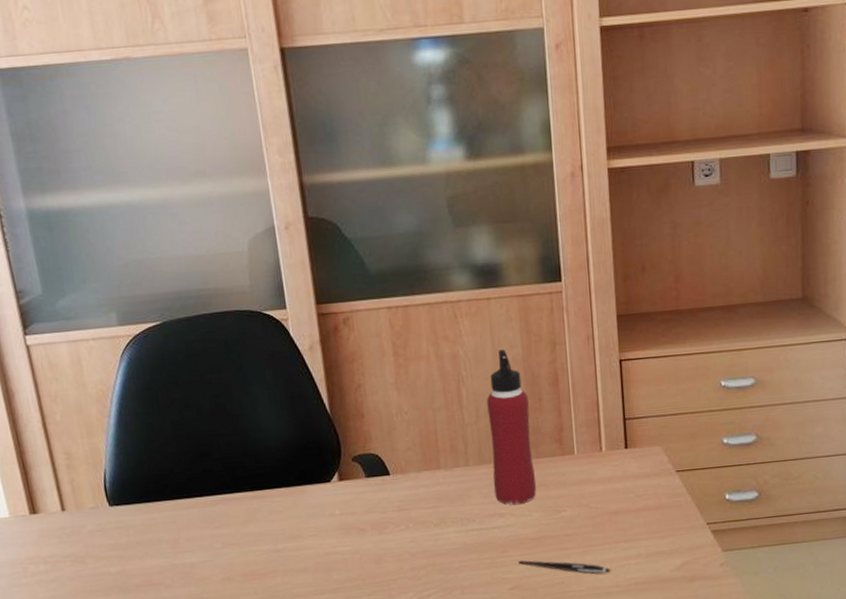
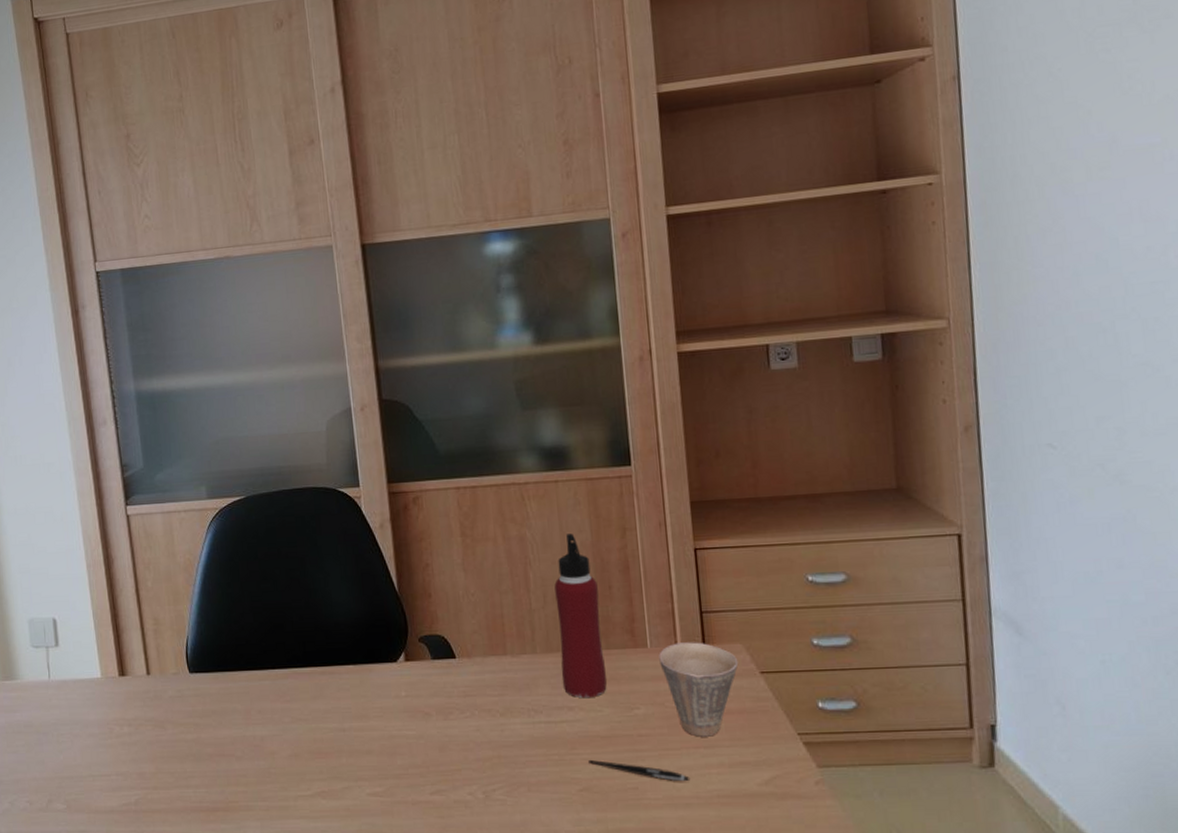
cup: none [585,446,657,533] -> present [659,642,739,737]

